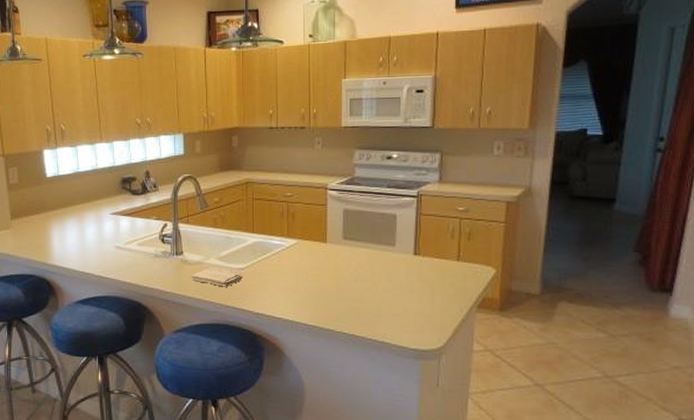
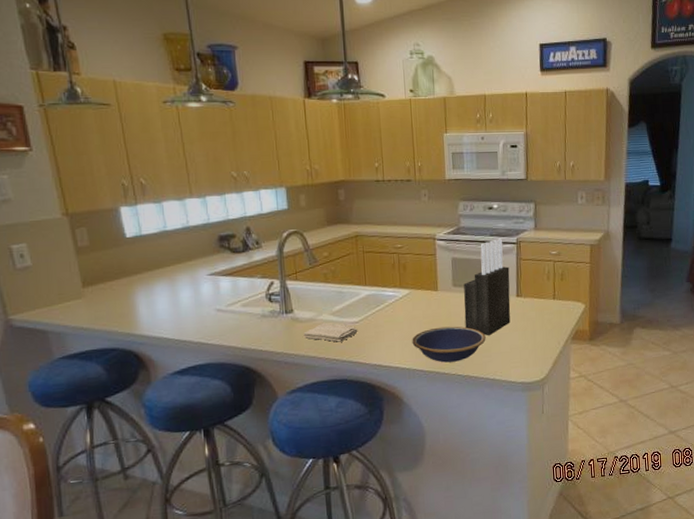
bowl: none [296,281,376,319] -> present [412,326,486,363]
knife block: none [354,191,407,294] -> present [464,238,511,335]

